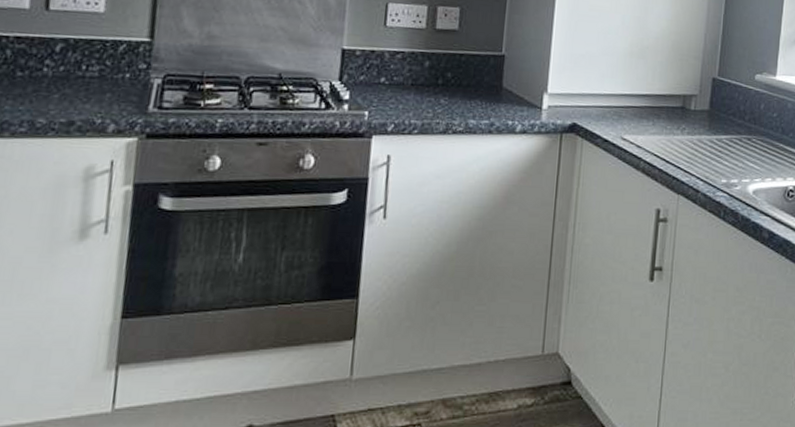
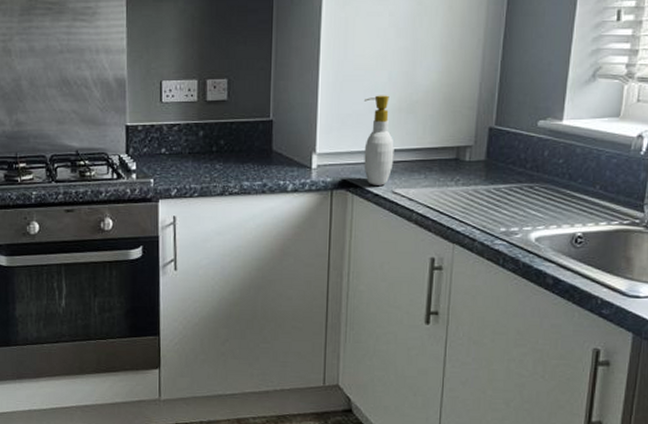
soap bottle: none [594,37,625,131] -> present [363,95,394,186]

